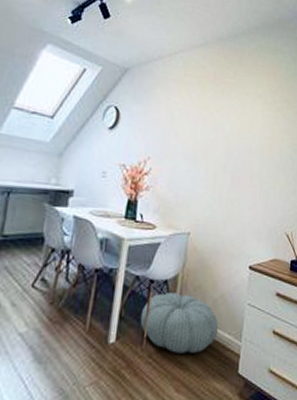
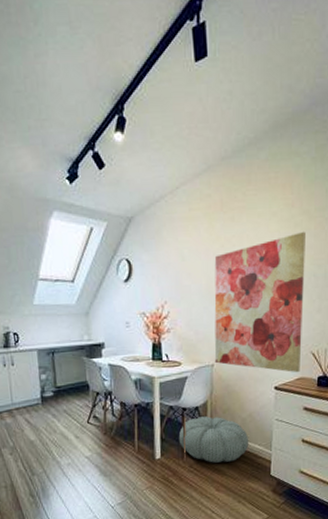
wall art: none [191,117,285,254] -> present [214,232,306,373]

